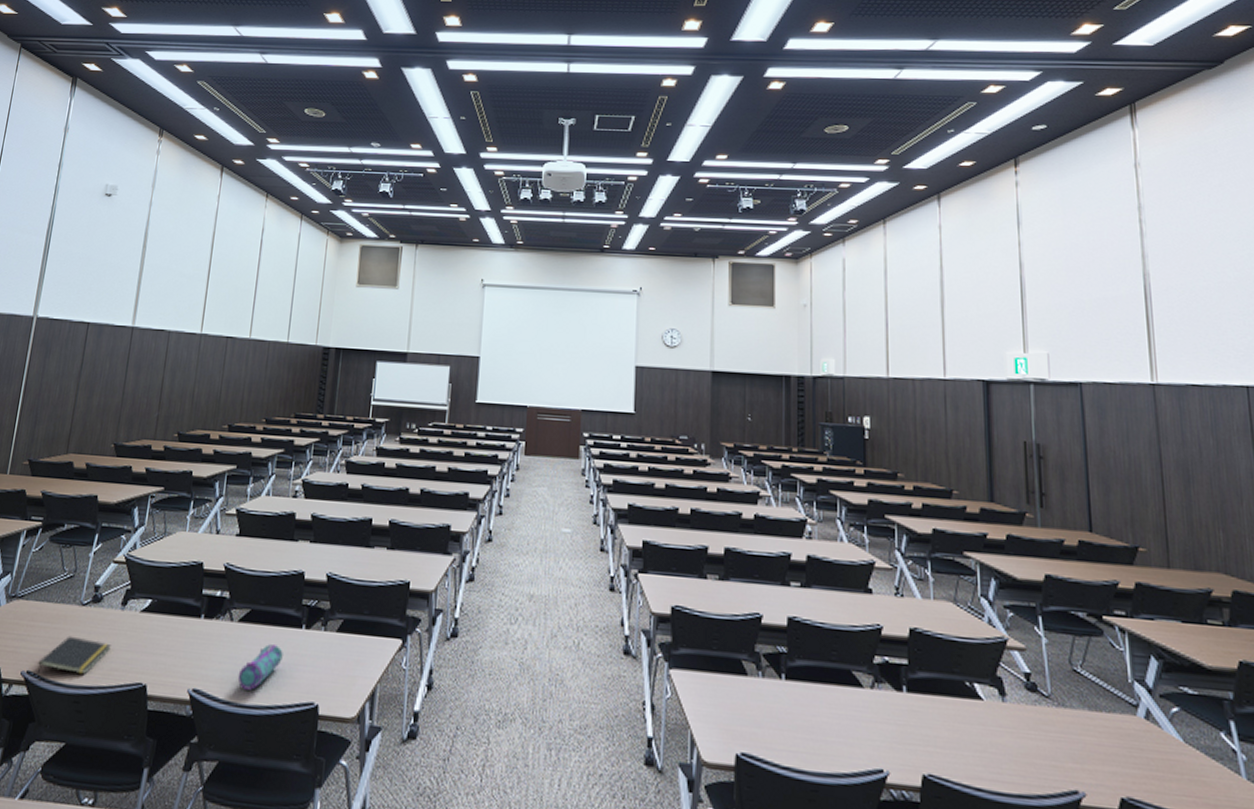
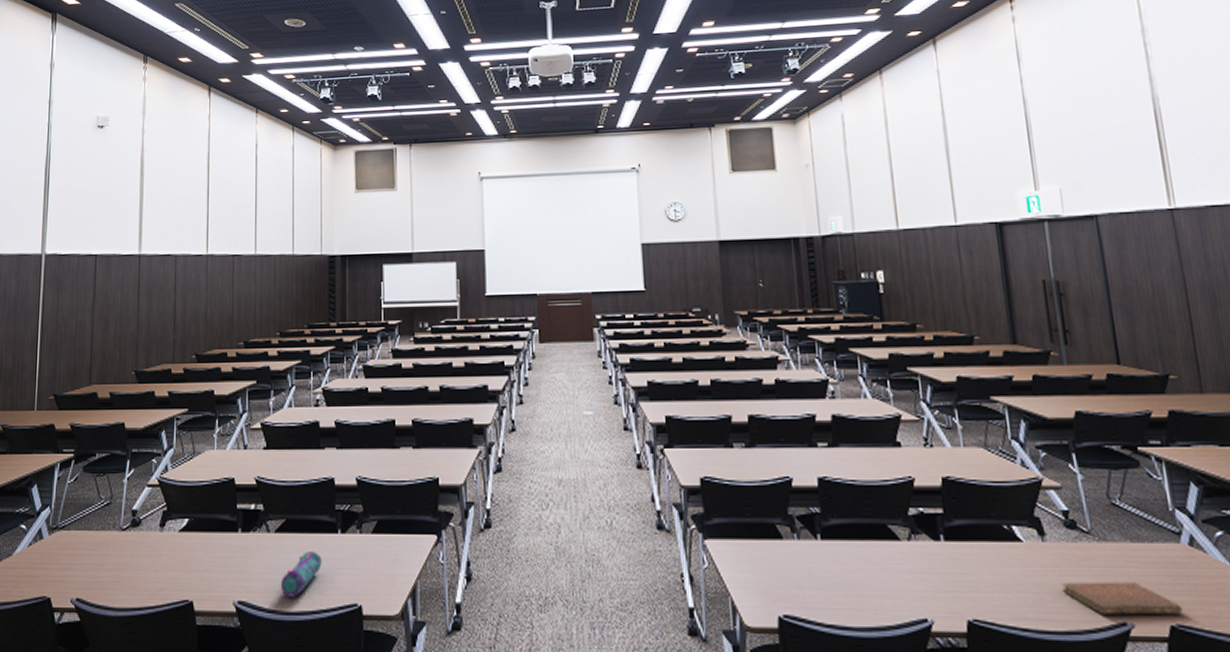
notepad: present [36,635,111,676] -> none [86,561,154,602]
notebook: none [1018,745,1134,788] -> present [1062,581,1183,616]

